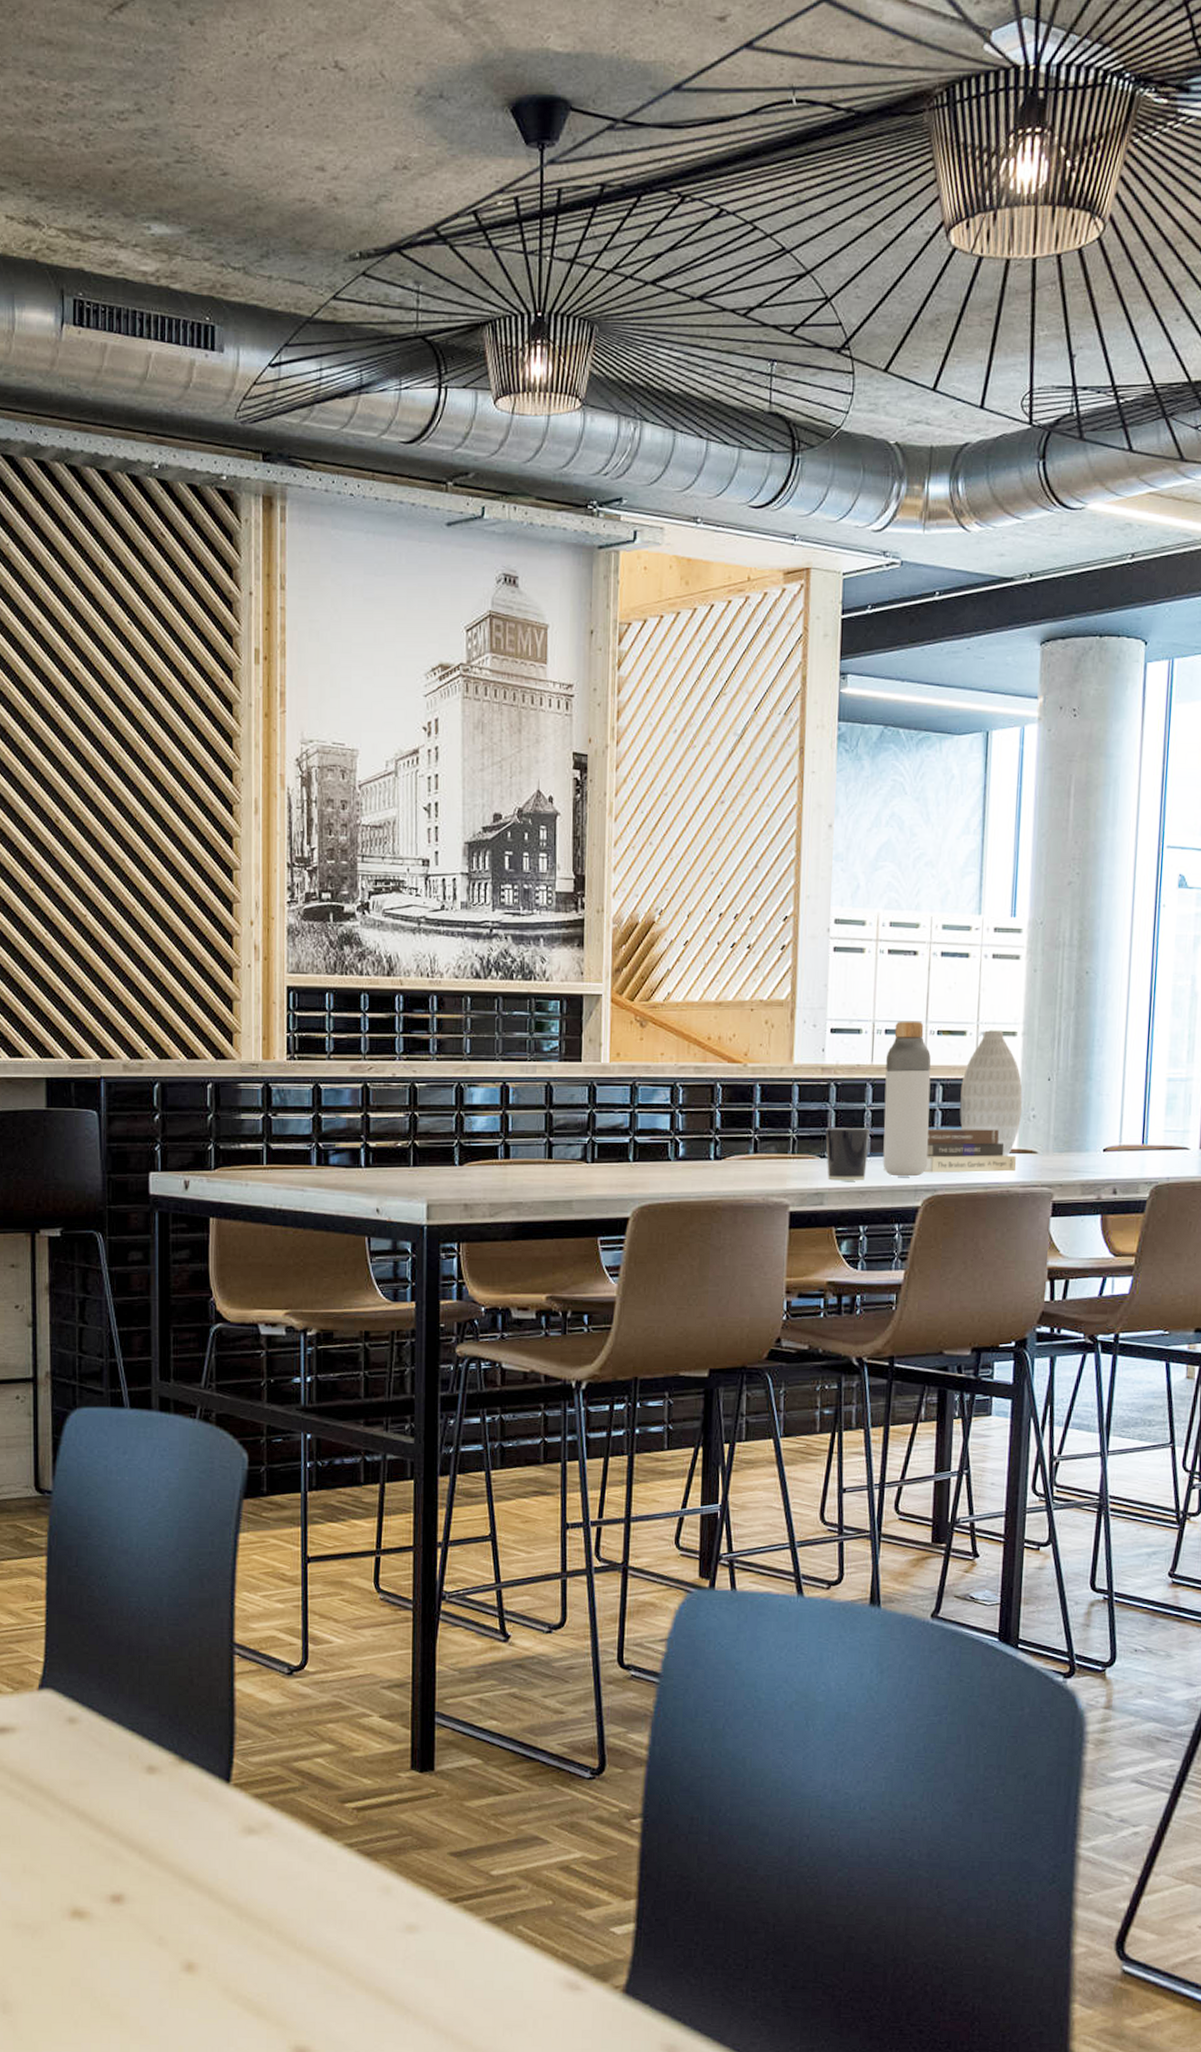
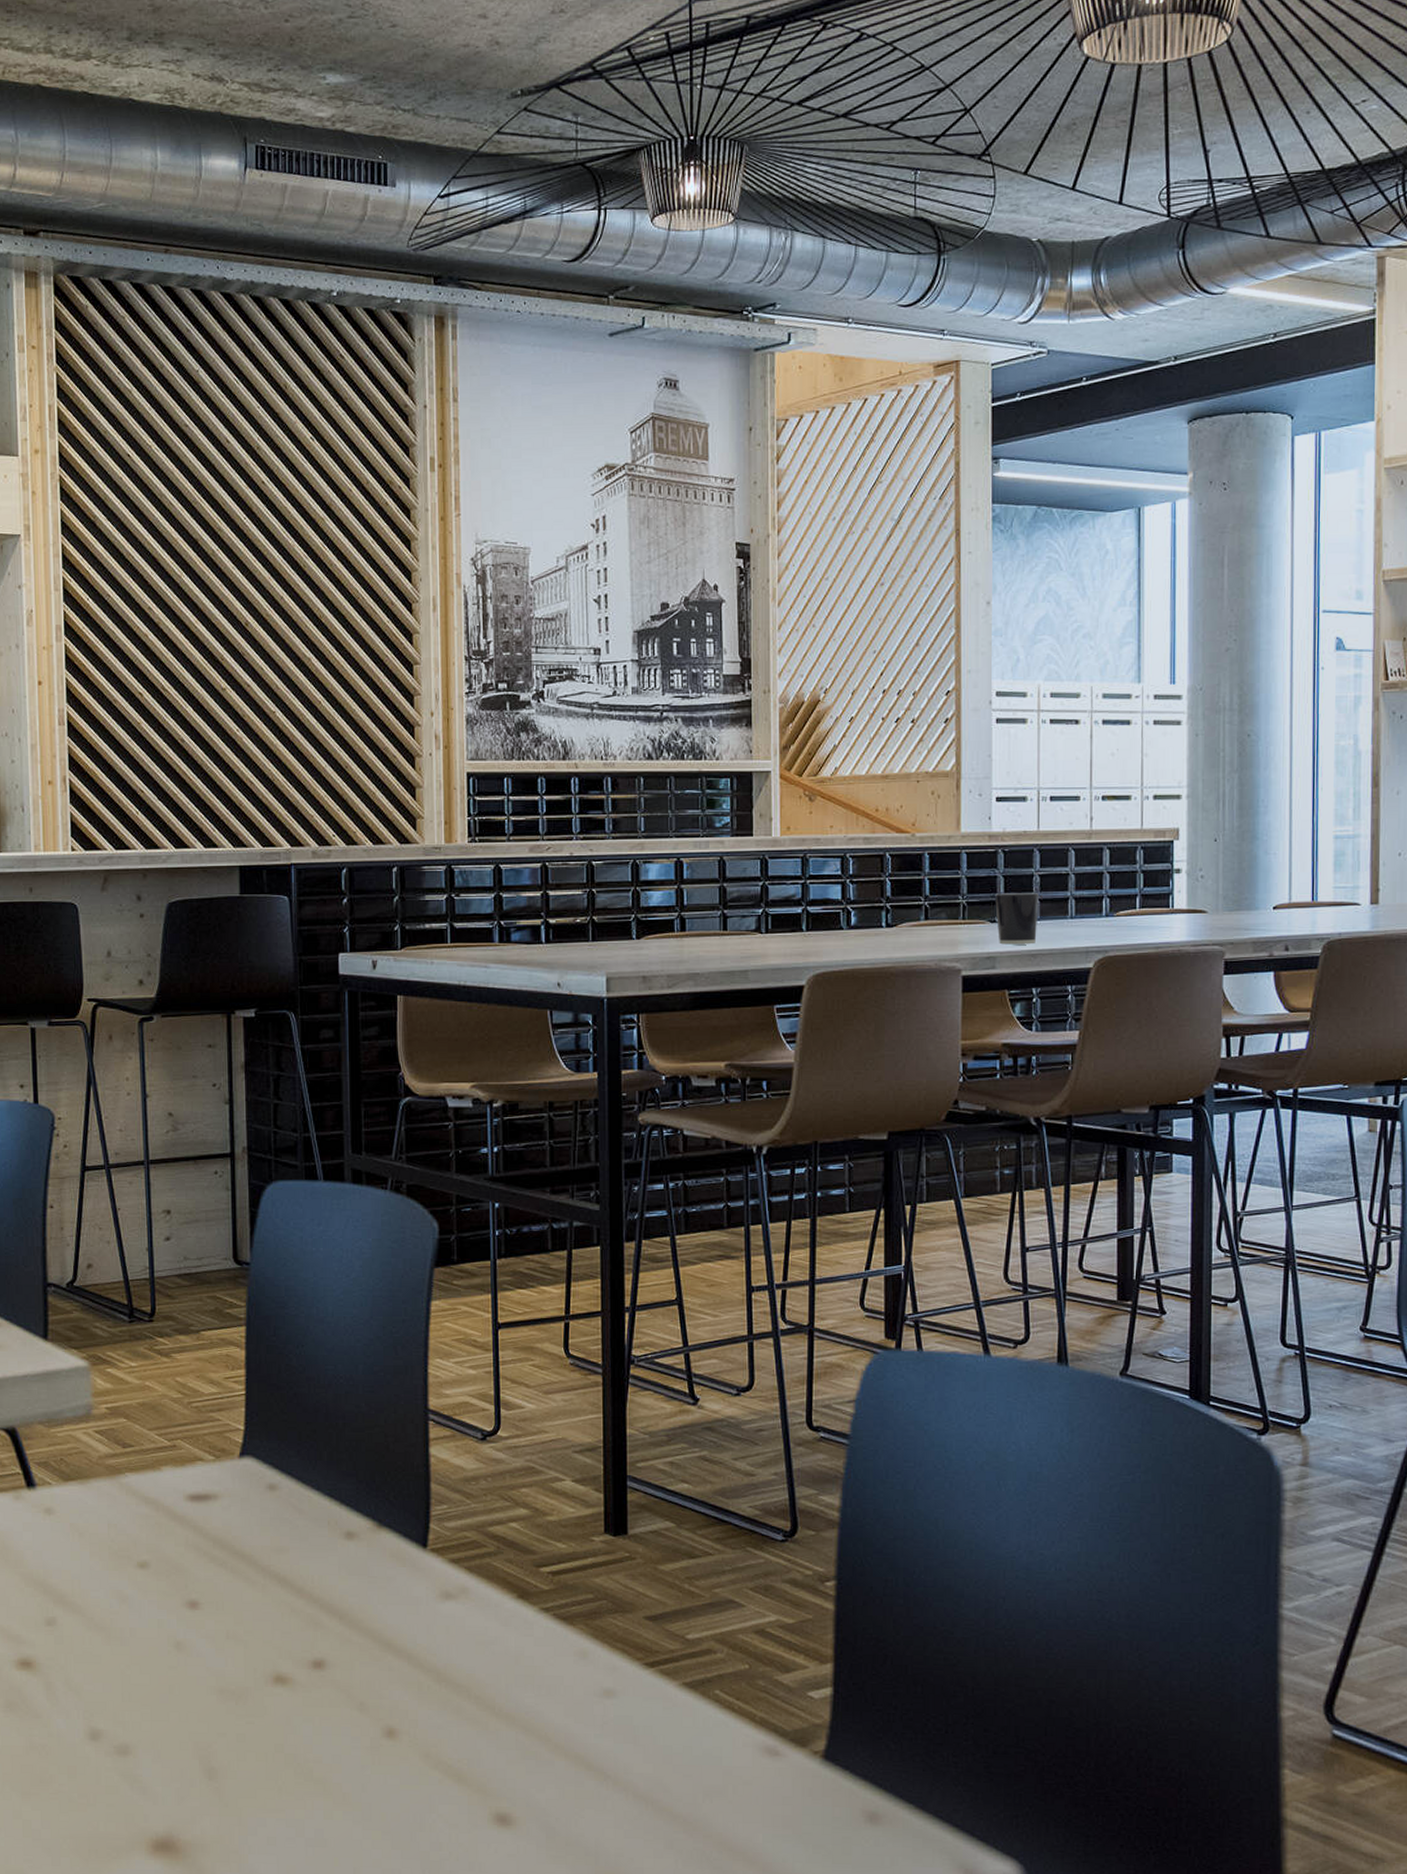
bottle: present [883,1021,931,1177] -> none [1052,787,1098,939]
books: present [884,1128,1017,1174] -> none [1054,890,1187,935]
vase: present [959,1030,1023,1156] -> none [1128,794,1189,916]

